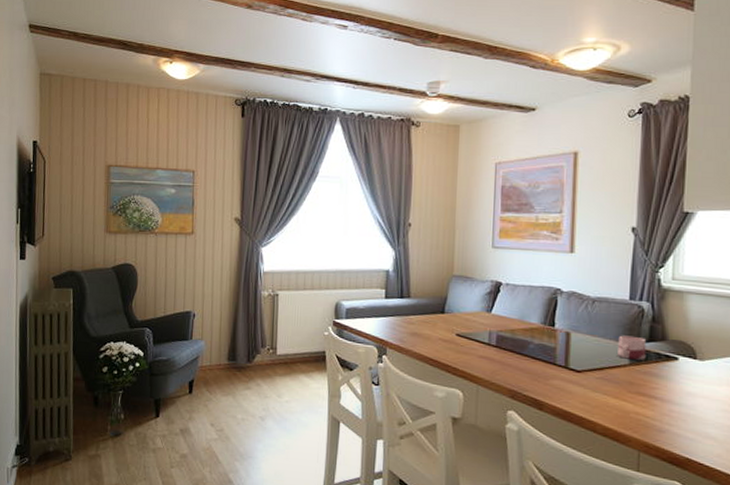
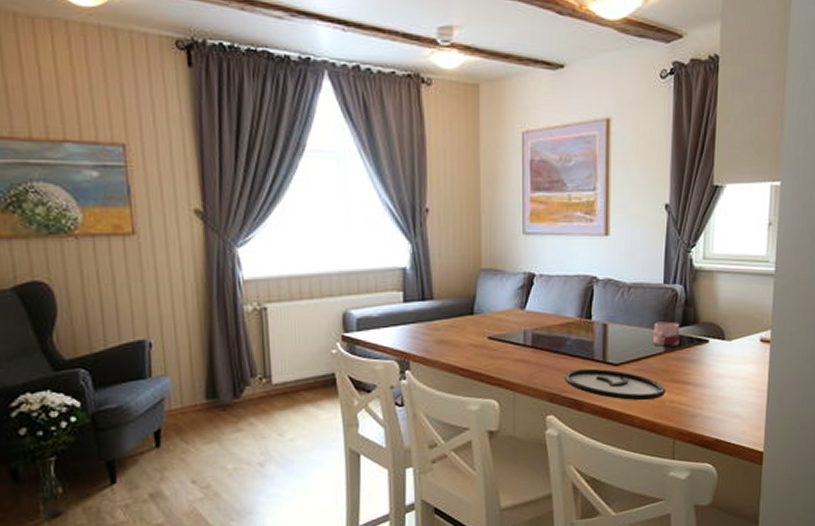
plate: none [525,371,631,409] -> present [563,368,666,401]

